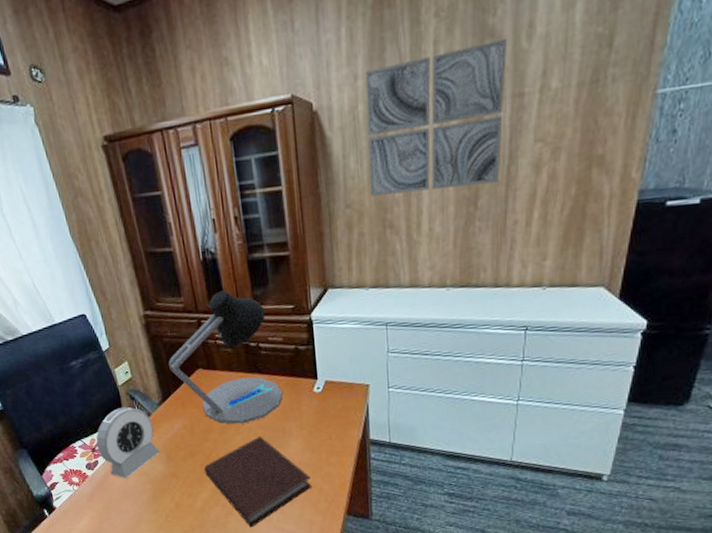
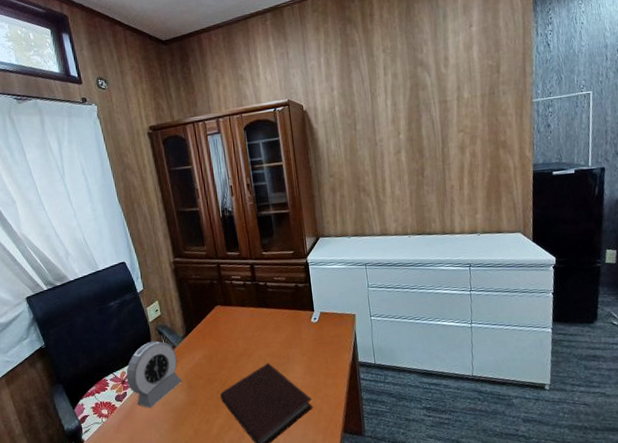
desk lamp: present [168,290,284,424] -> none [192,240,287,353]
wall art: present [365,38,506,196] -> none [338,66,437,169]

